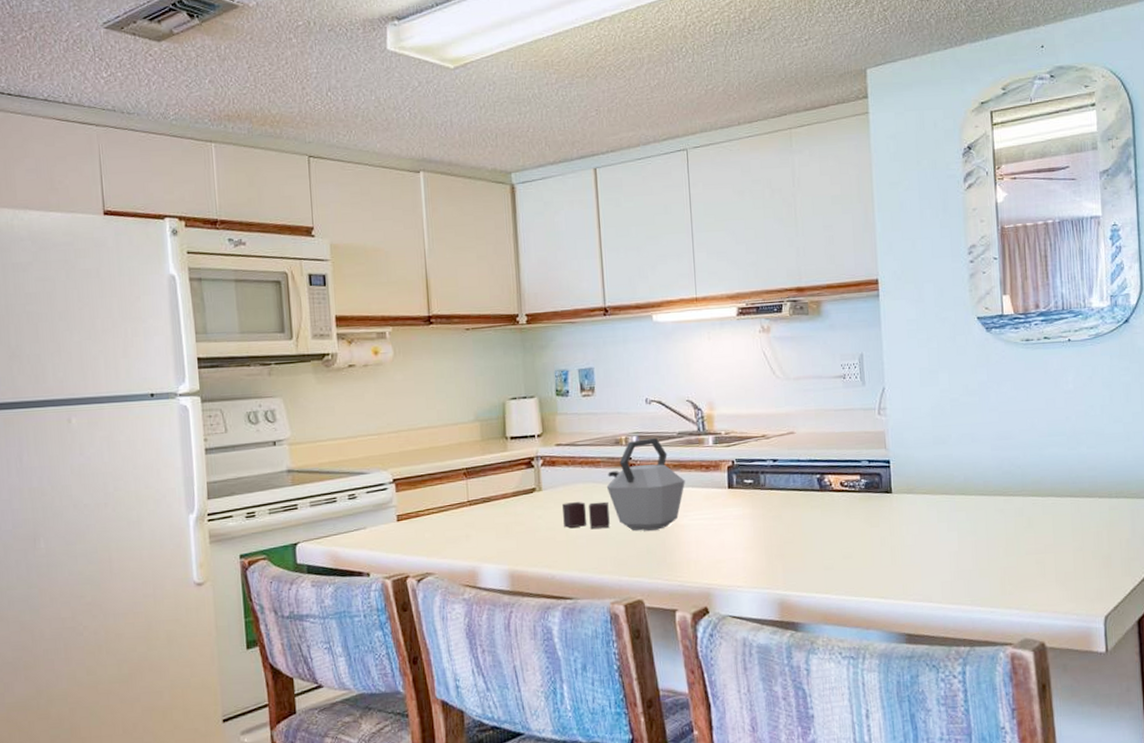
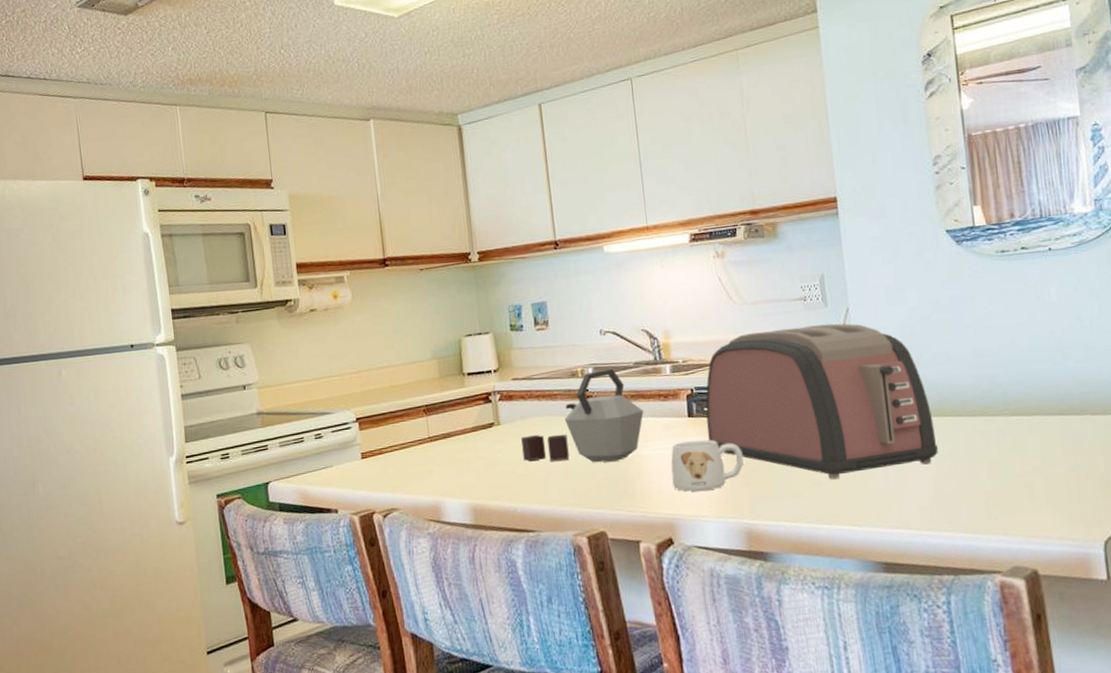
mug: none [709,511,779,562] -> present [670,440,744,492]
toaster: none [745,402,961,553] -> present [705,323,938,480]

